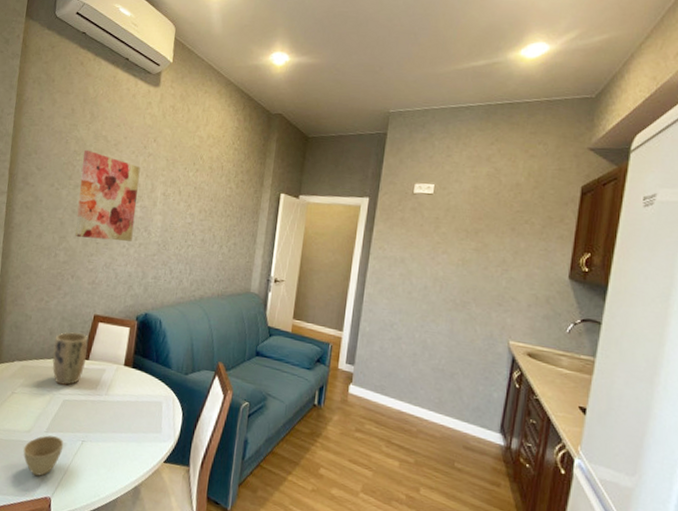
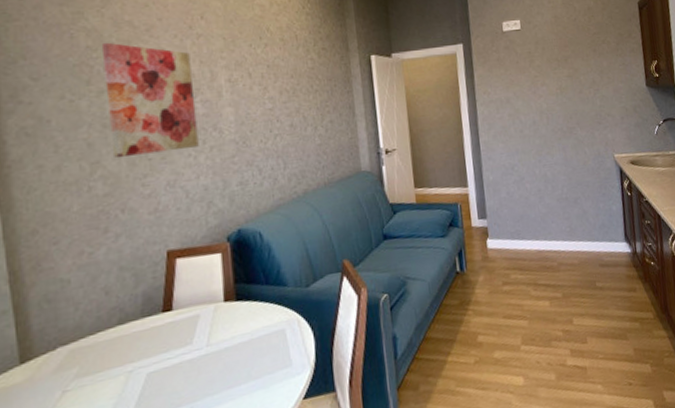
plant pot: present [52,331,88,386] -> none [114,278,169,356]

